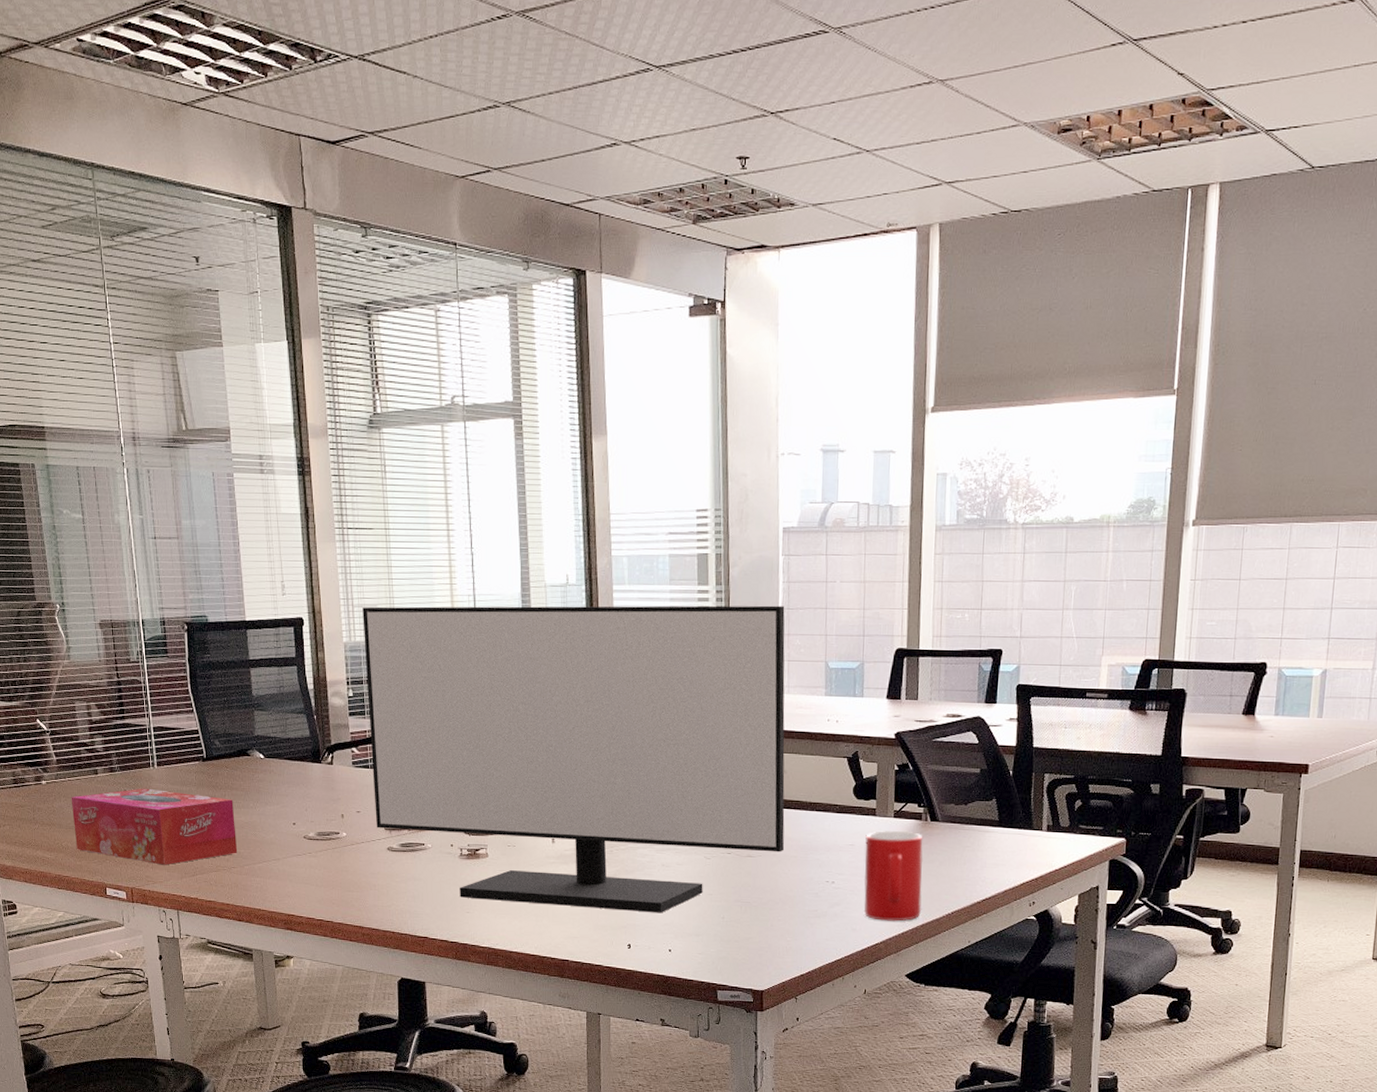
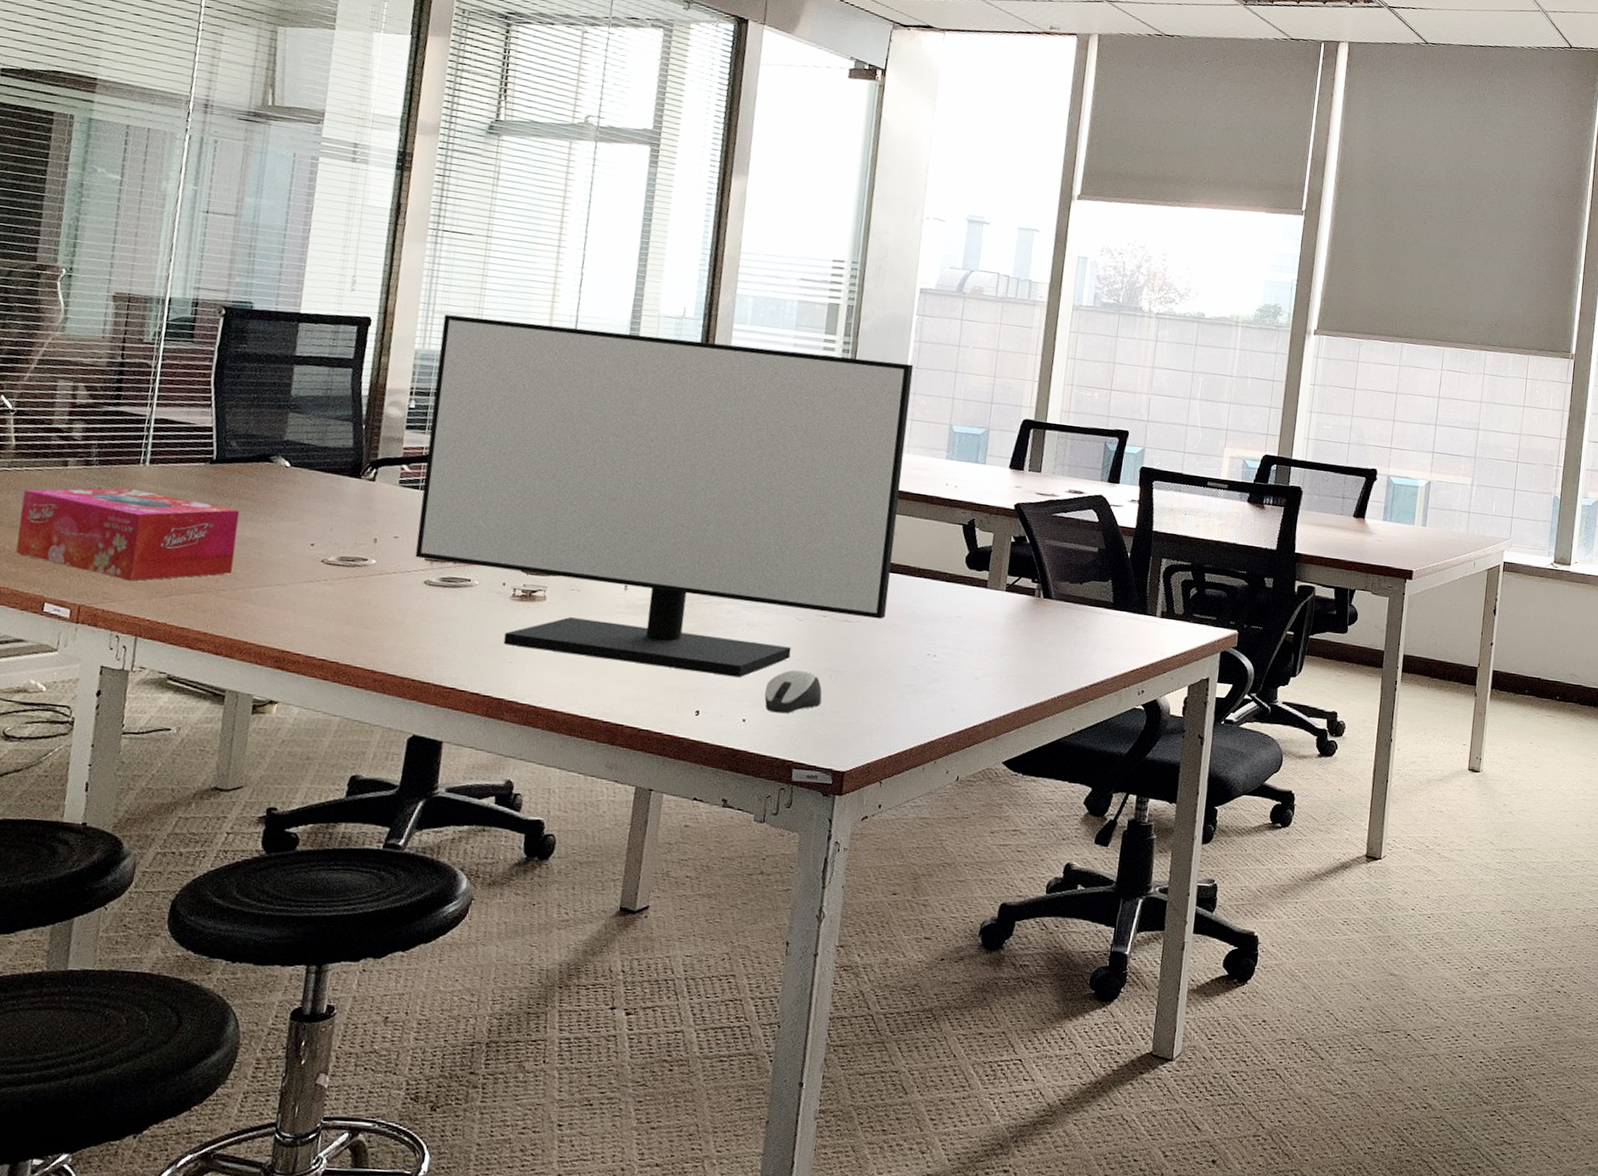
computer mouse: none [685,903,735,943] -> present [764,670,822,714]
cup: present [863,831,923,921] -> none [964,604,1035,703]

